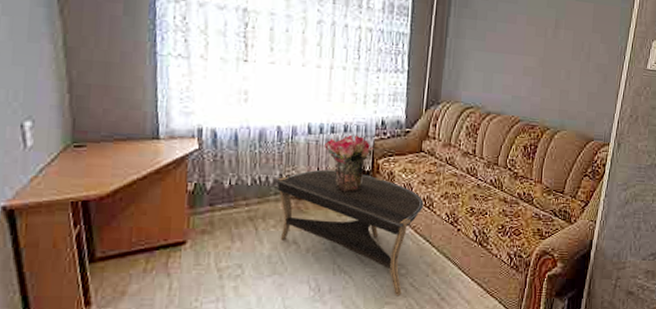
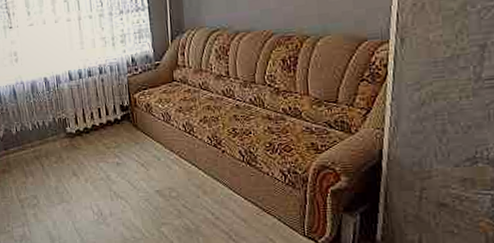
coffee table: present [275,169,424,296] -> none [50,109,184,217]
bouquet: present [325,134,374,192] -> none [85,75,129,127]

